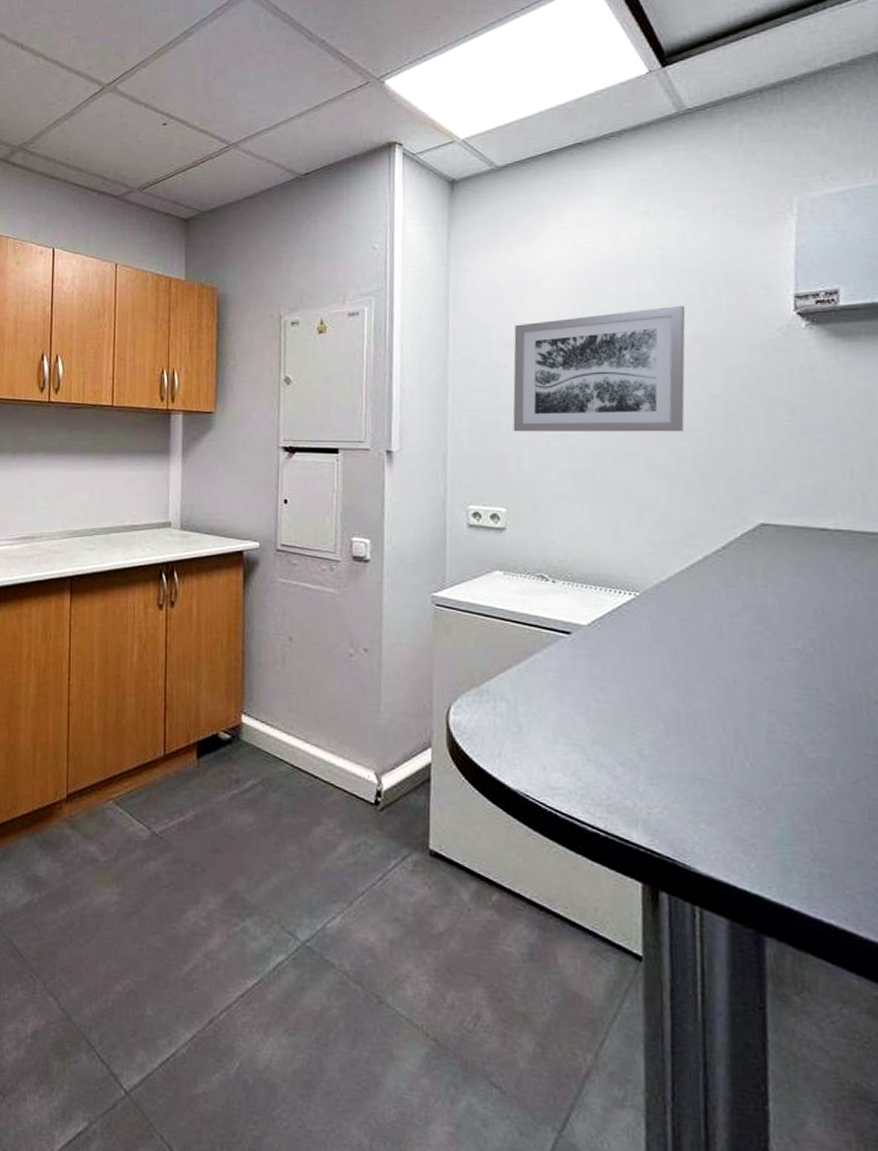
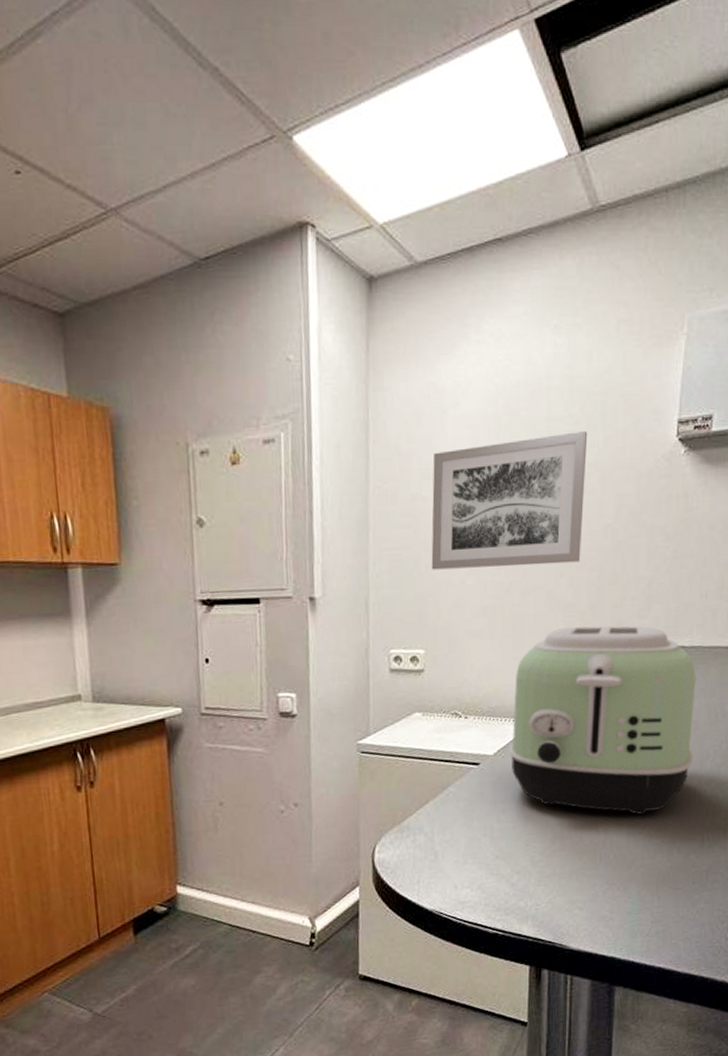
toaster: none [606,498,853,719] -> present [509,625,696,815]

